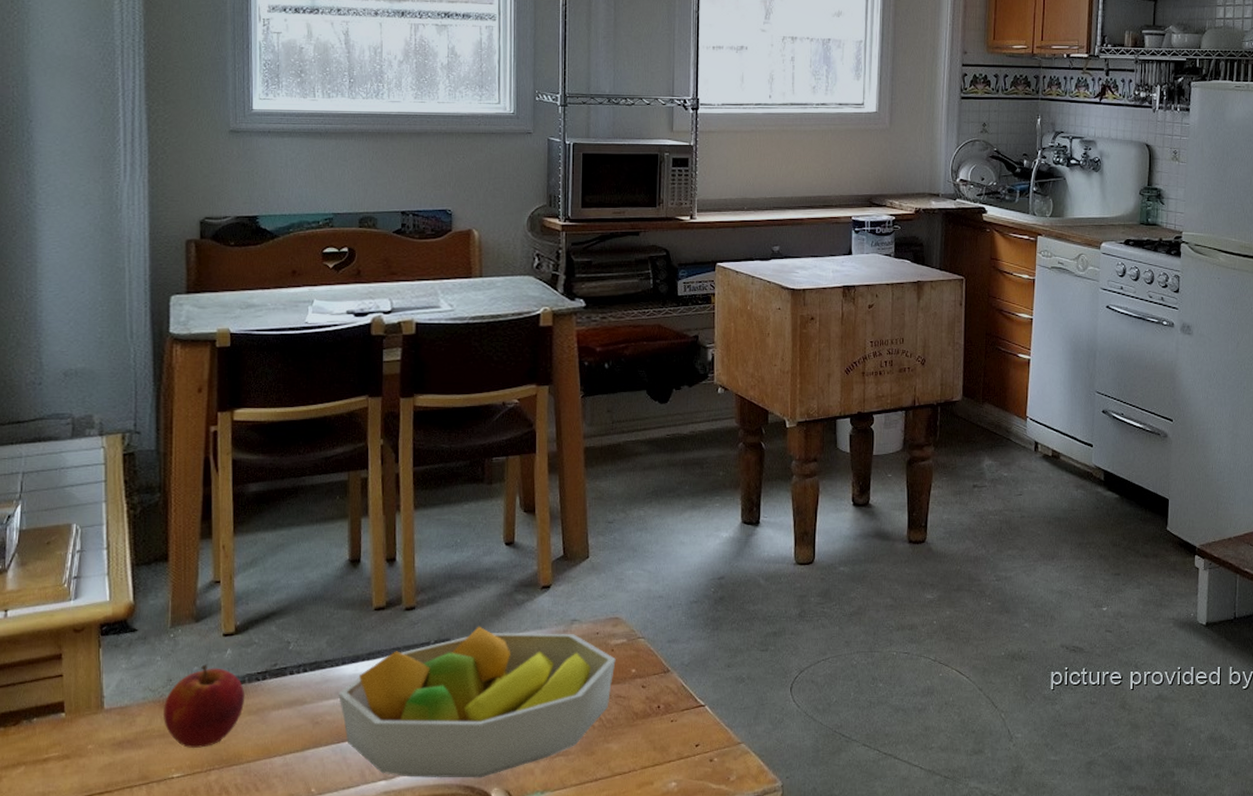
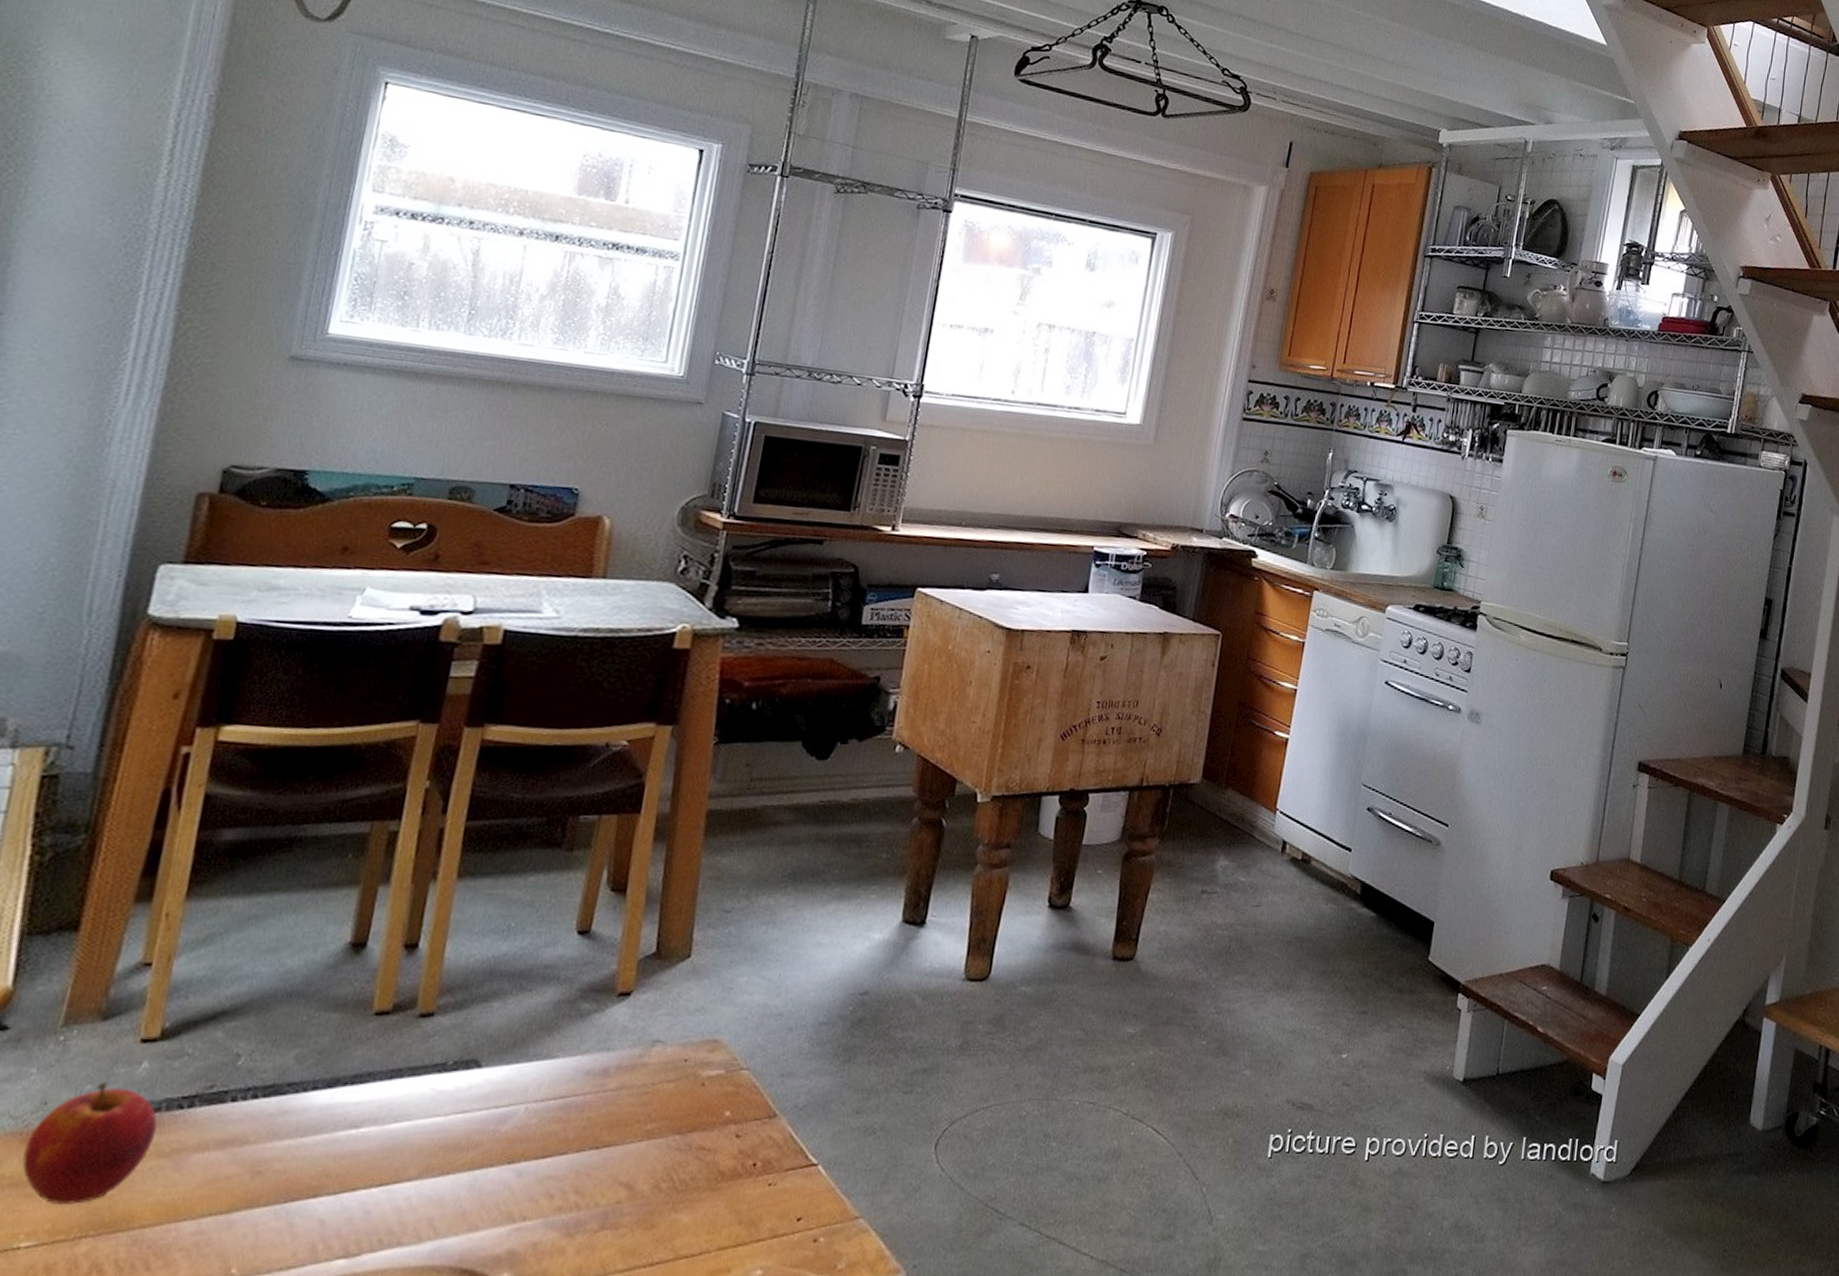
fruit bowl: present [338,626,616,778] -> none [298,1043,706,1258]

